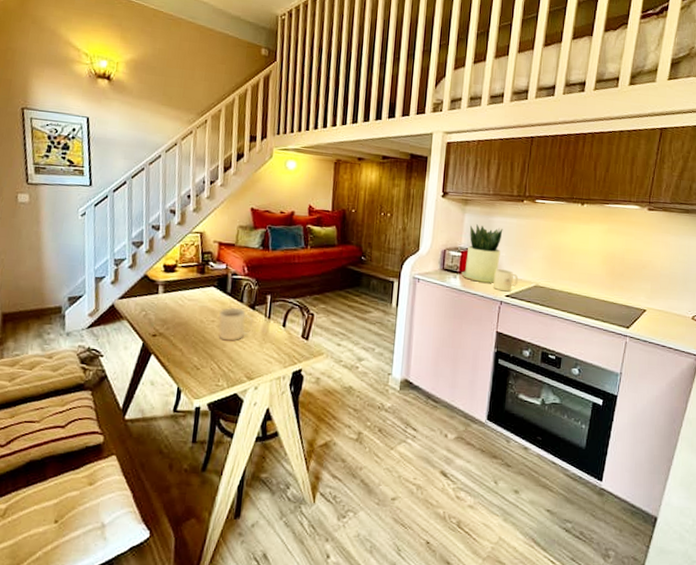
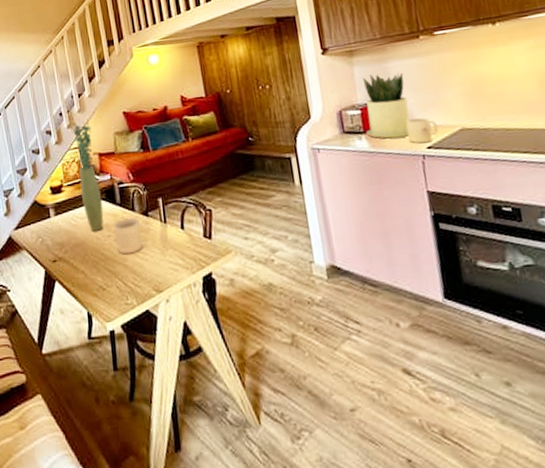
vase: none [193,206,217,315] -> present [73,121,104,231]

